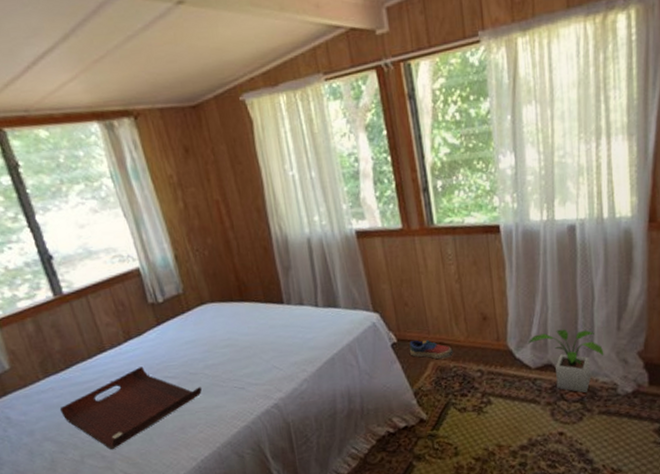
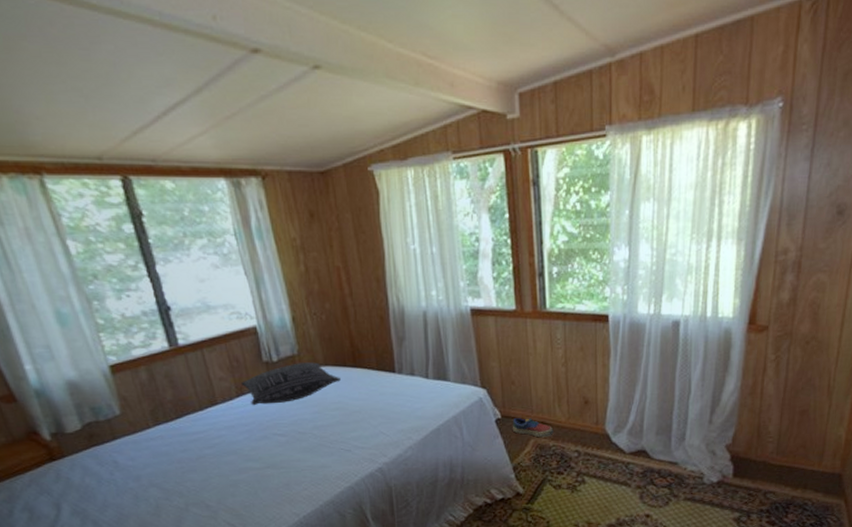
serving tray: present [59,367,202,450] -> none [167,422,309,501]
pillow: none [128,299,229,350] -> present [241,362,341,406]
potted plant: present [527,329,604,393] -> none [624,418,695,479]

